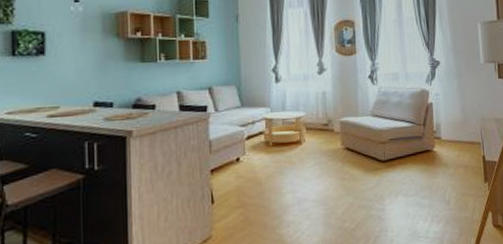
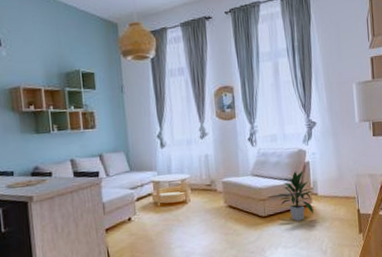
indoor plant: none [397,112,436,167] -> present [276,170,314,221]

